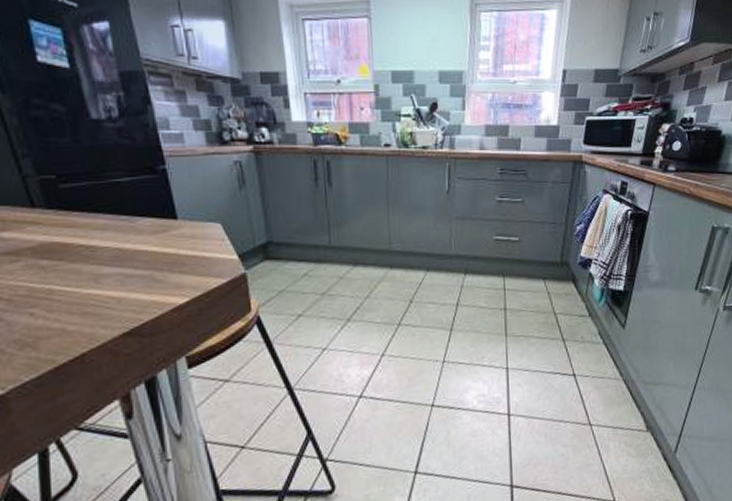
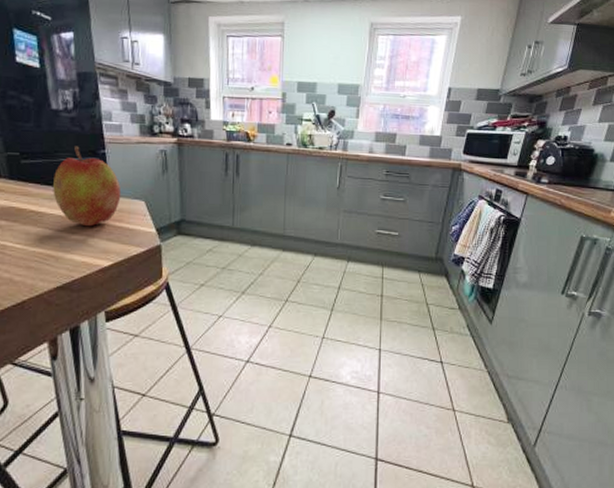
apple: none [104,162,192,259] -> present [53,146,122,227]

